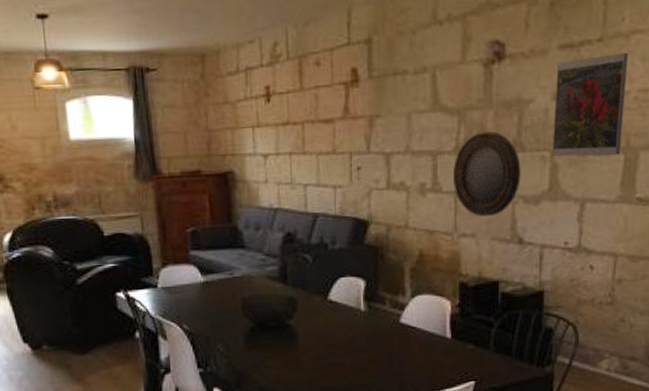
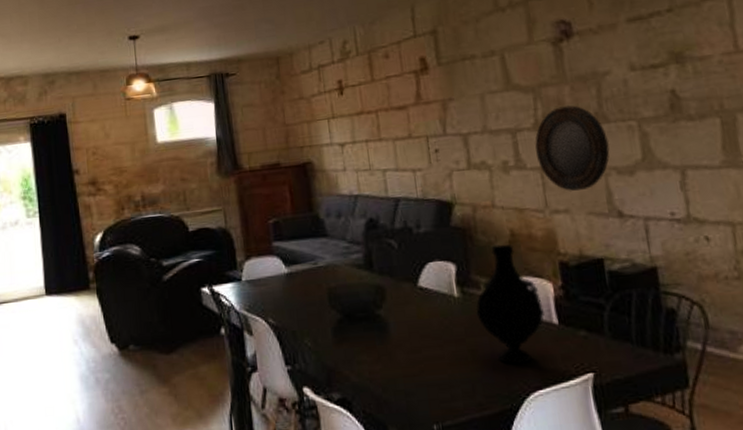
vase: none [379,263,441,372] -> present [476,244,545,365]
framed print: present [551,52,628,157] -> none [628,19,715,125]

